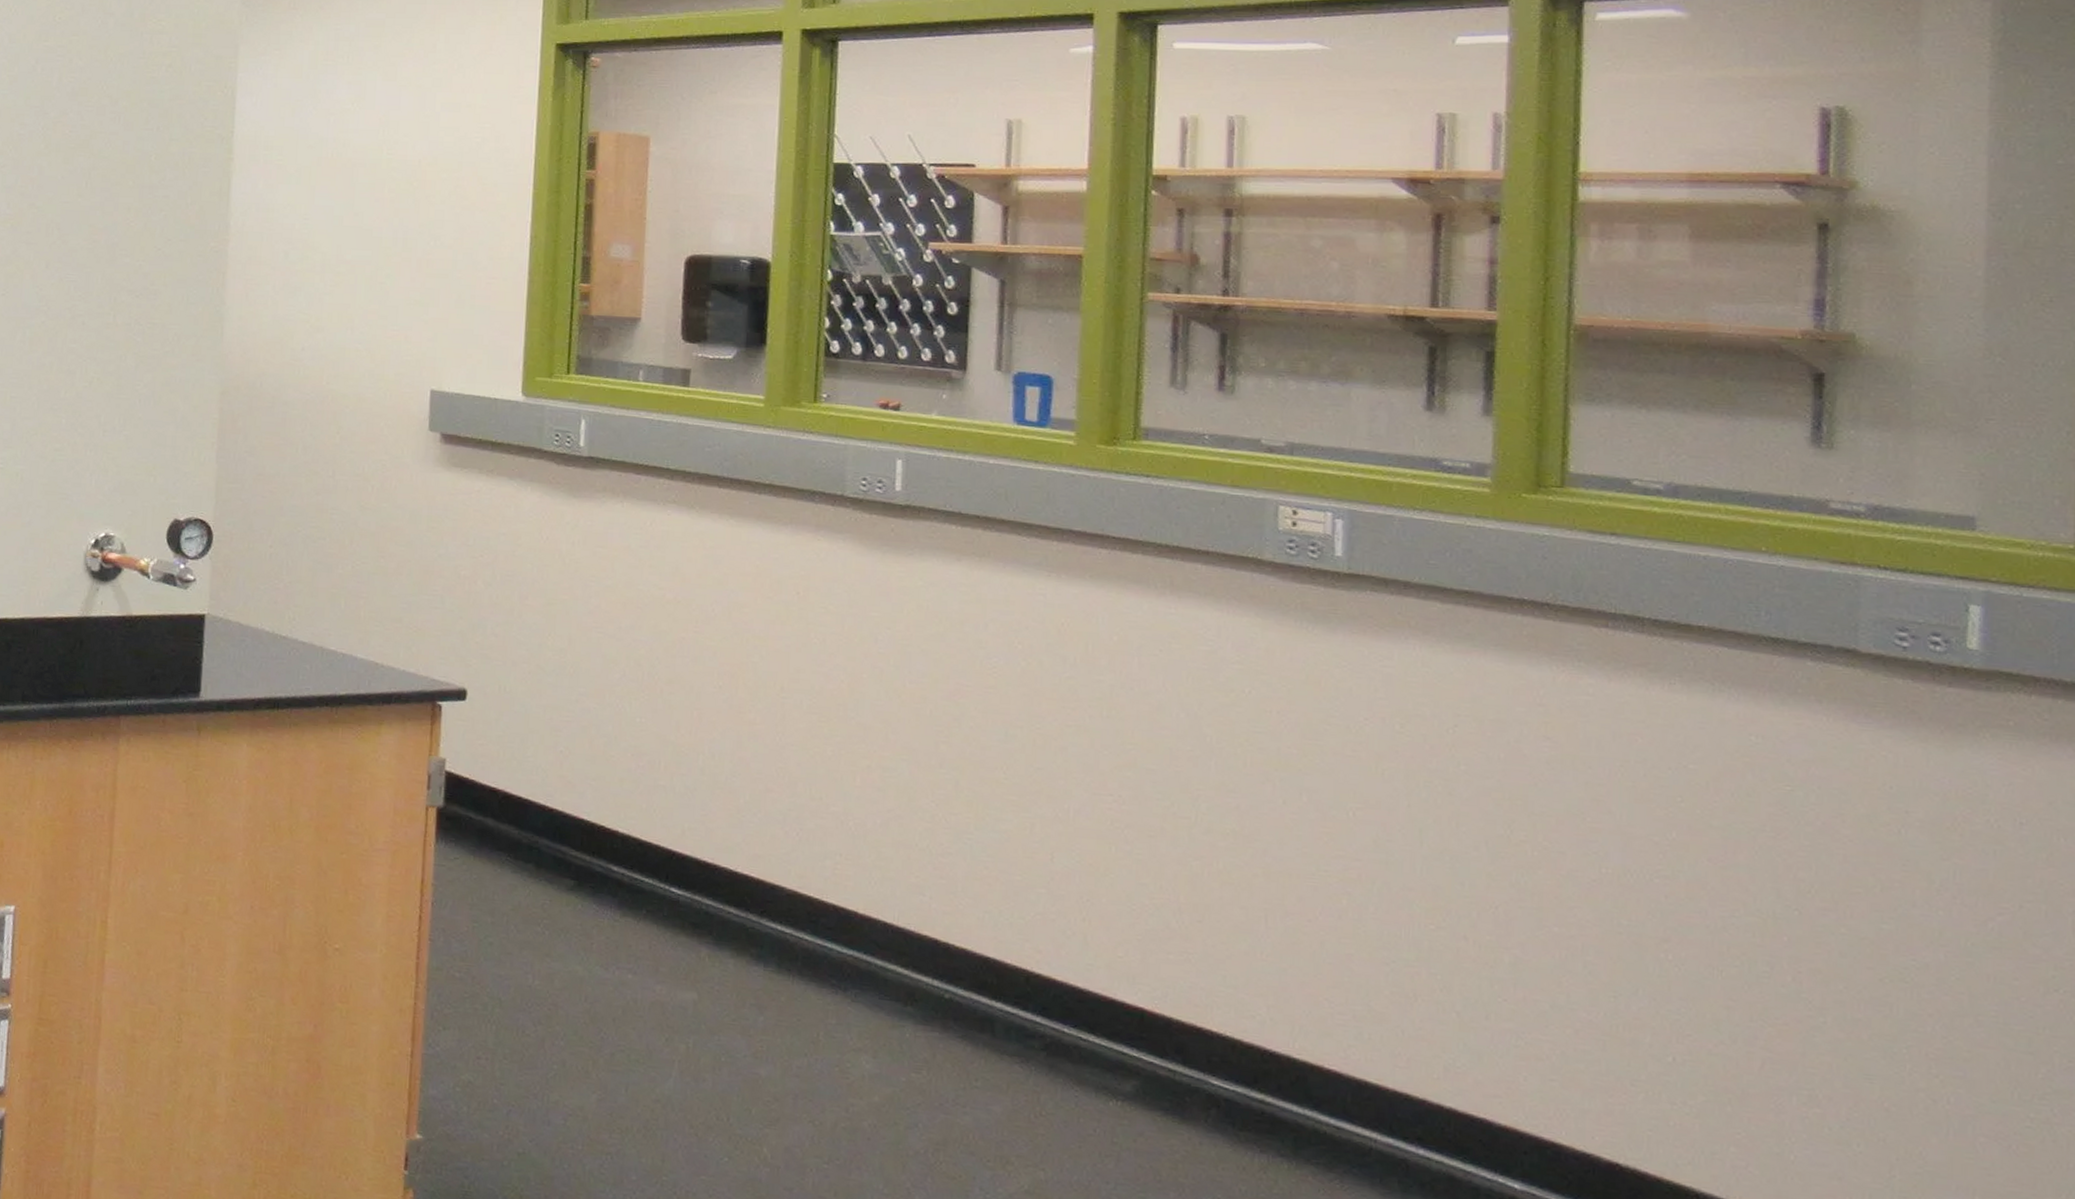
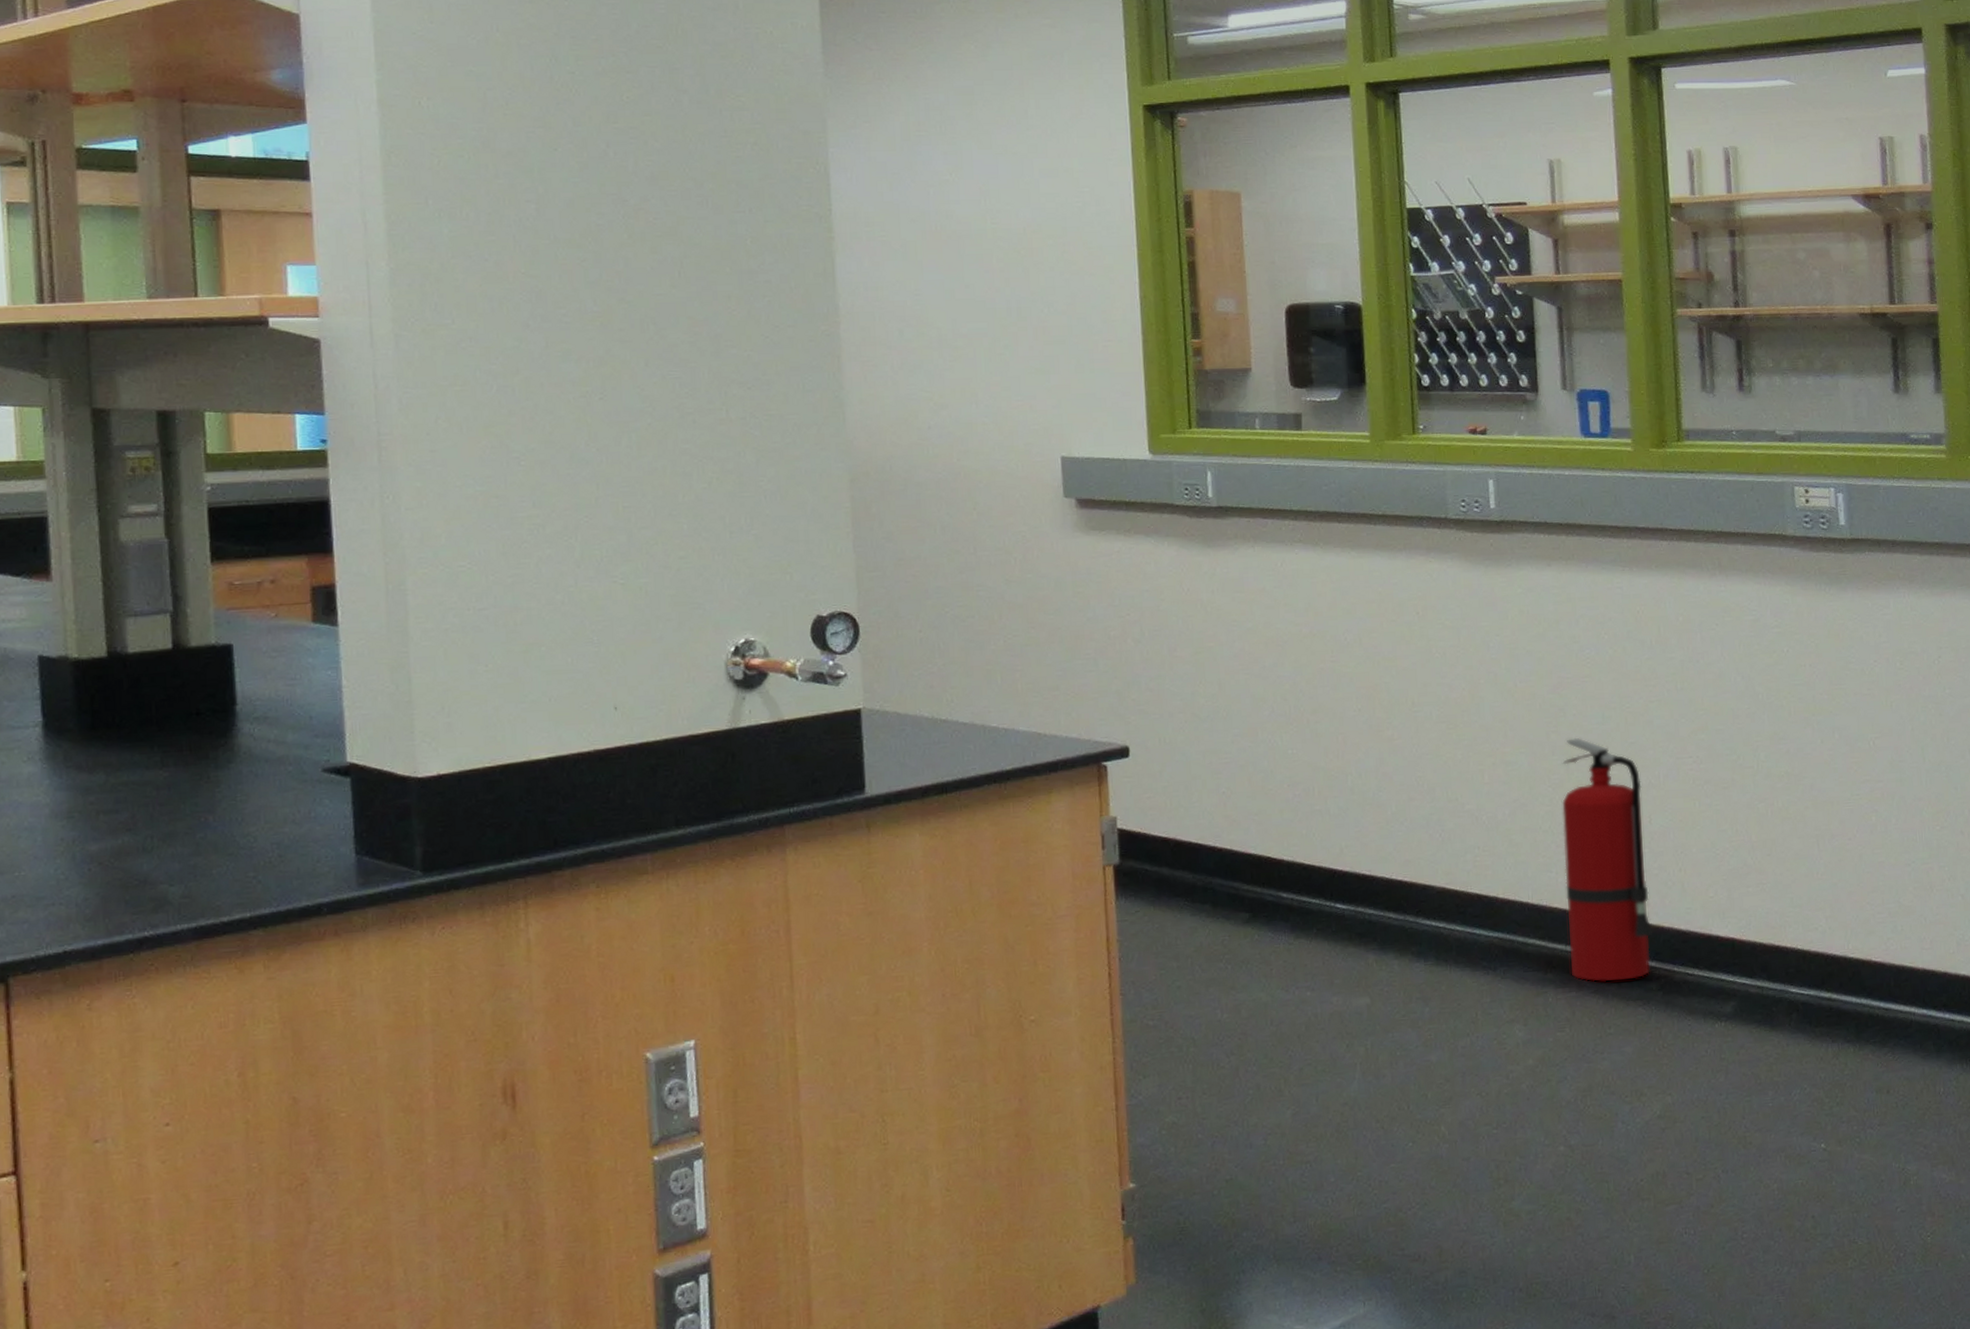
fire extinguisher: none [937,752,1046,1032] -> present [1562,737,1652,982]

